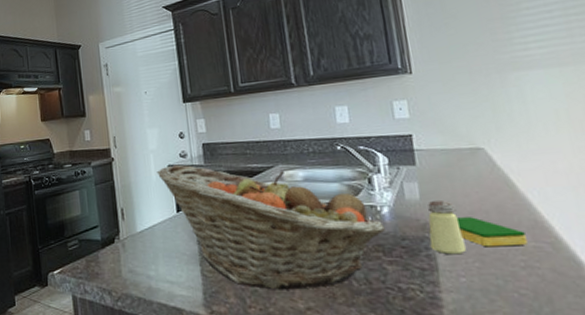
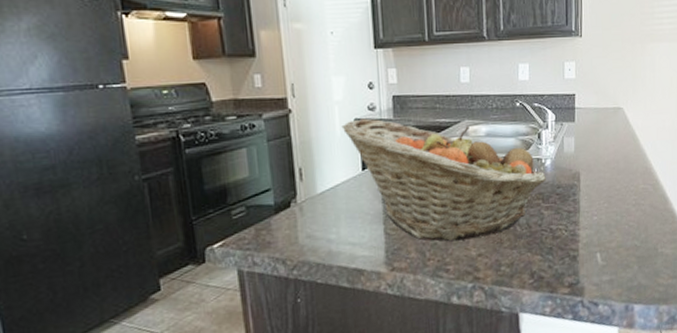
saltshaker: present [428,199,466,255] -> none [576,152,600,199]
dish sponge: present [456,217,527,247] -> none [597,166,639,191]

